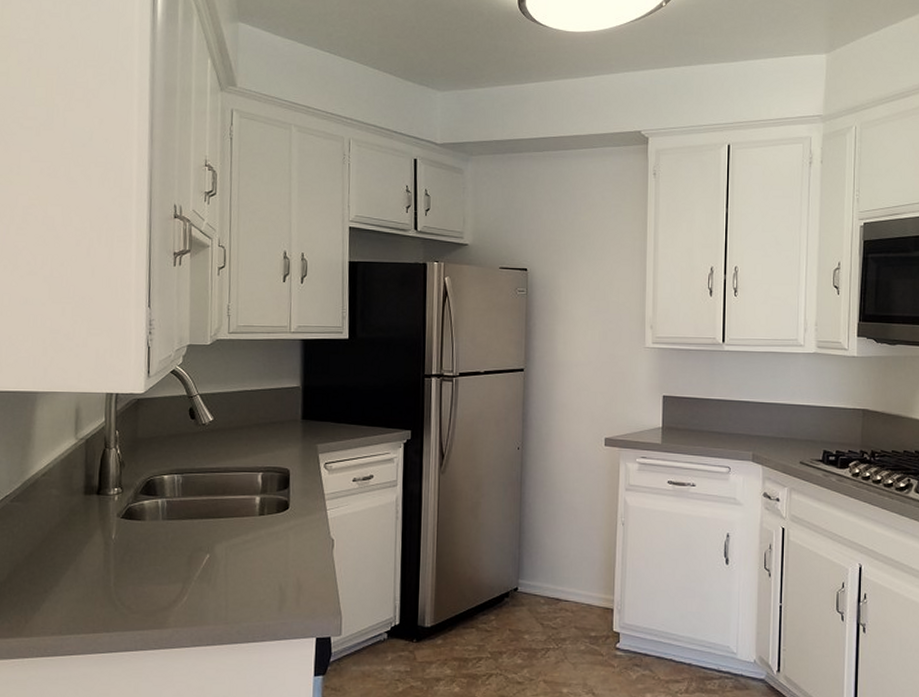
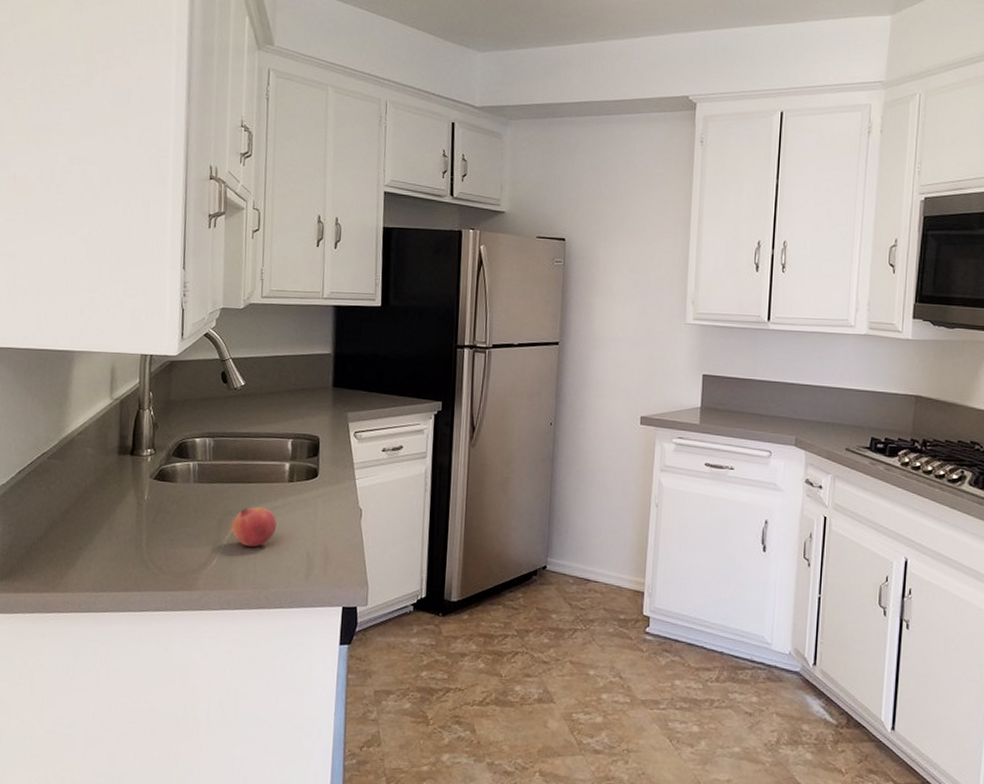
pomegranate: none [201,541,249,583] -> present [231,506,277,547]

